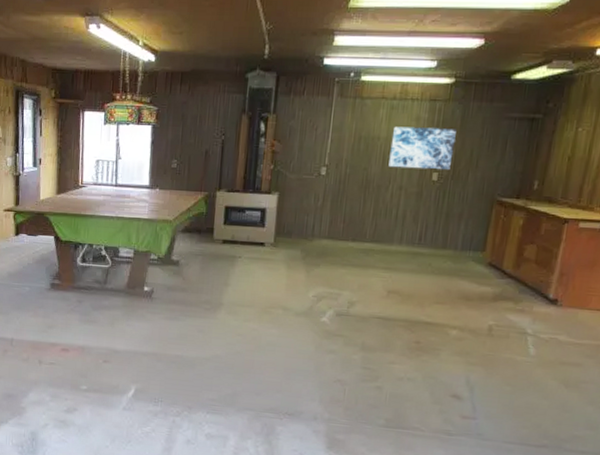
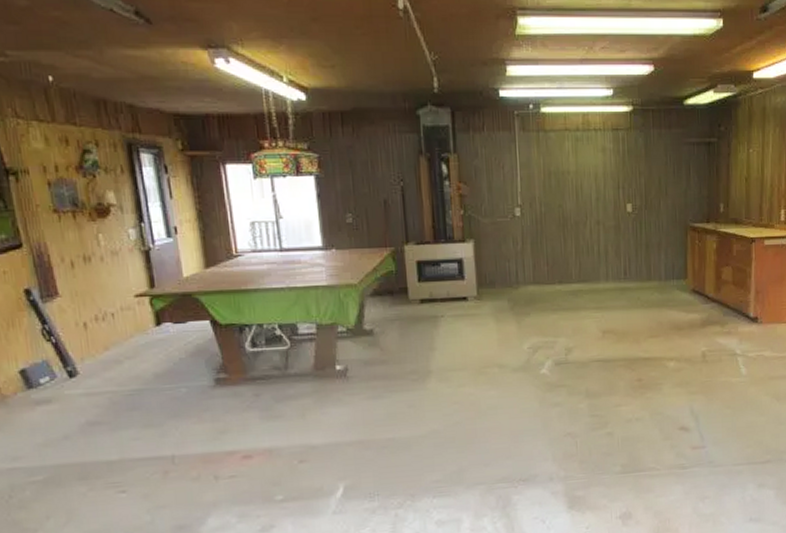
wall art: present [388,126,457,171] -> none [581,158,643,202]

